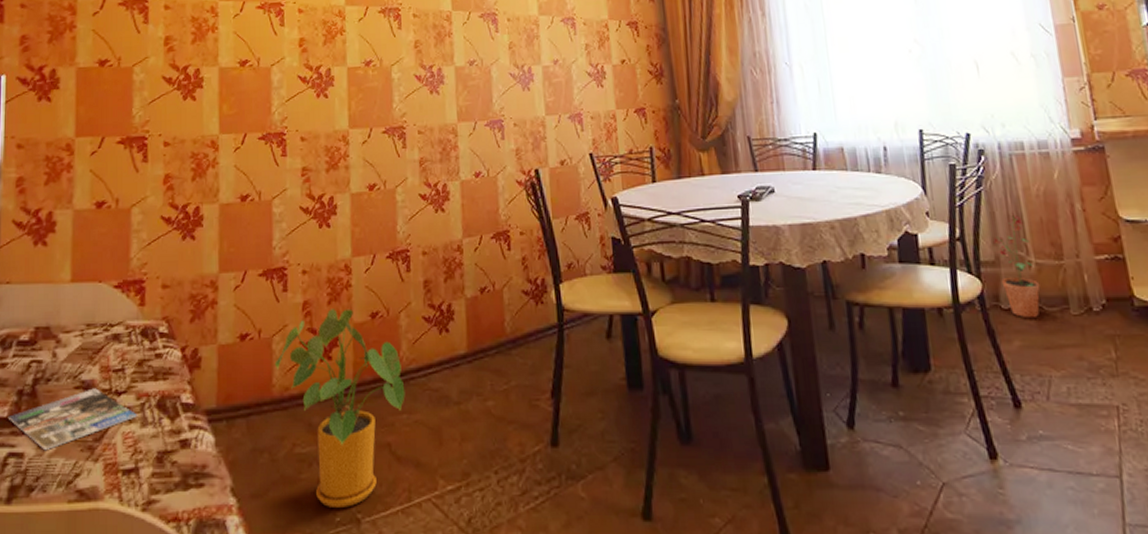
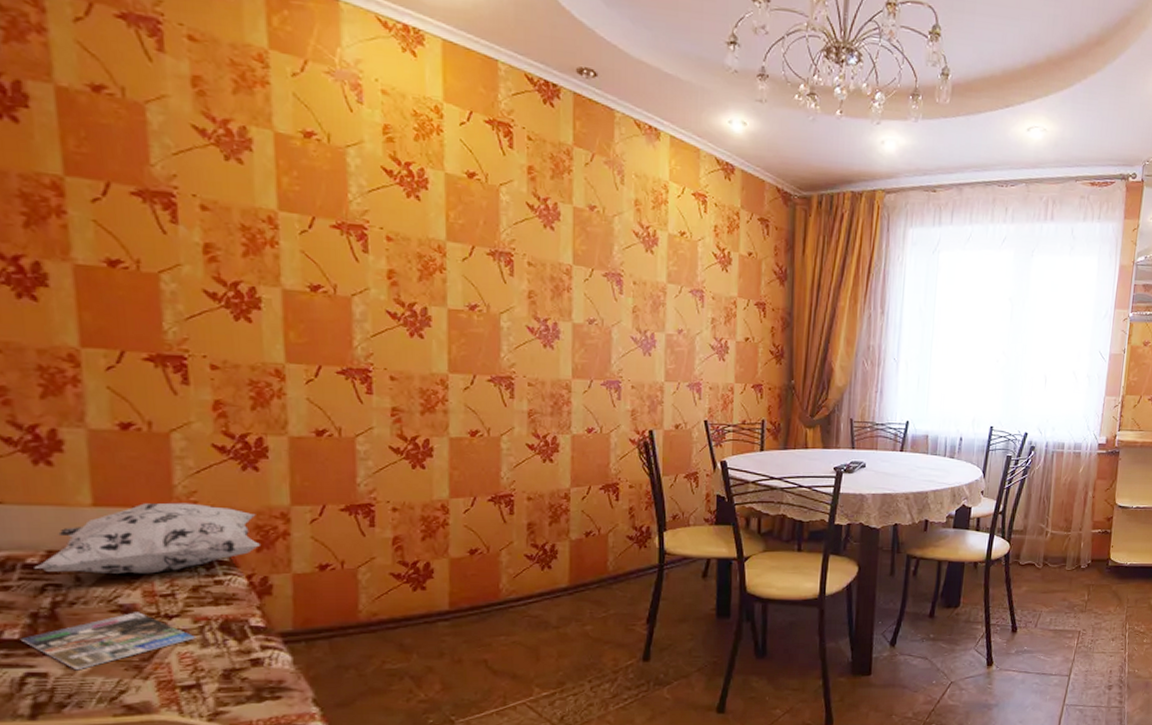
decorative pillow: none [25,275,193,349] -> present [34,502,260,574]
house plant: present [274,308,406,509] -> none [360,545,504,713]
potted plant: present [993,214,1041,317] -> none [1024,497,1050,571]

